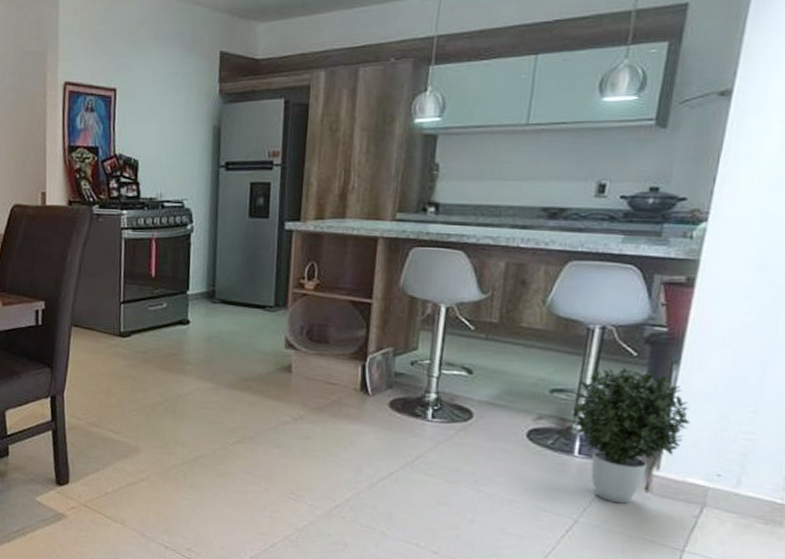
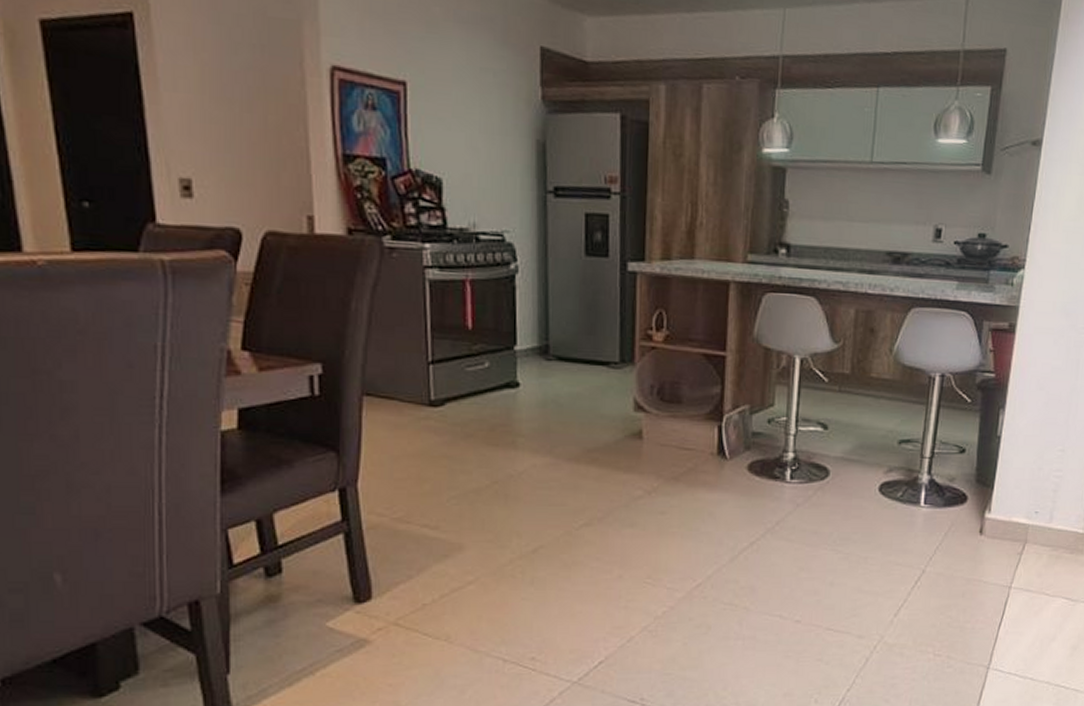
potted plant: present [570,367,691,504] -> none [917,414,1014,549]

